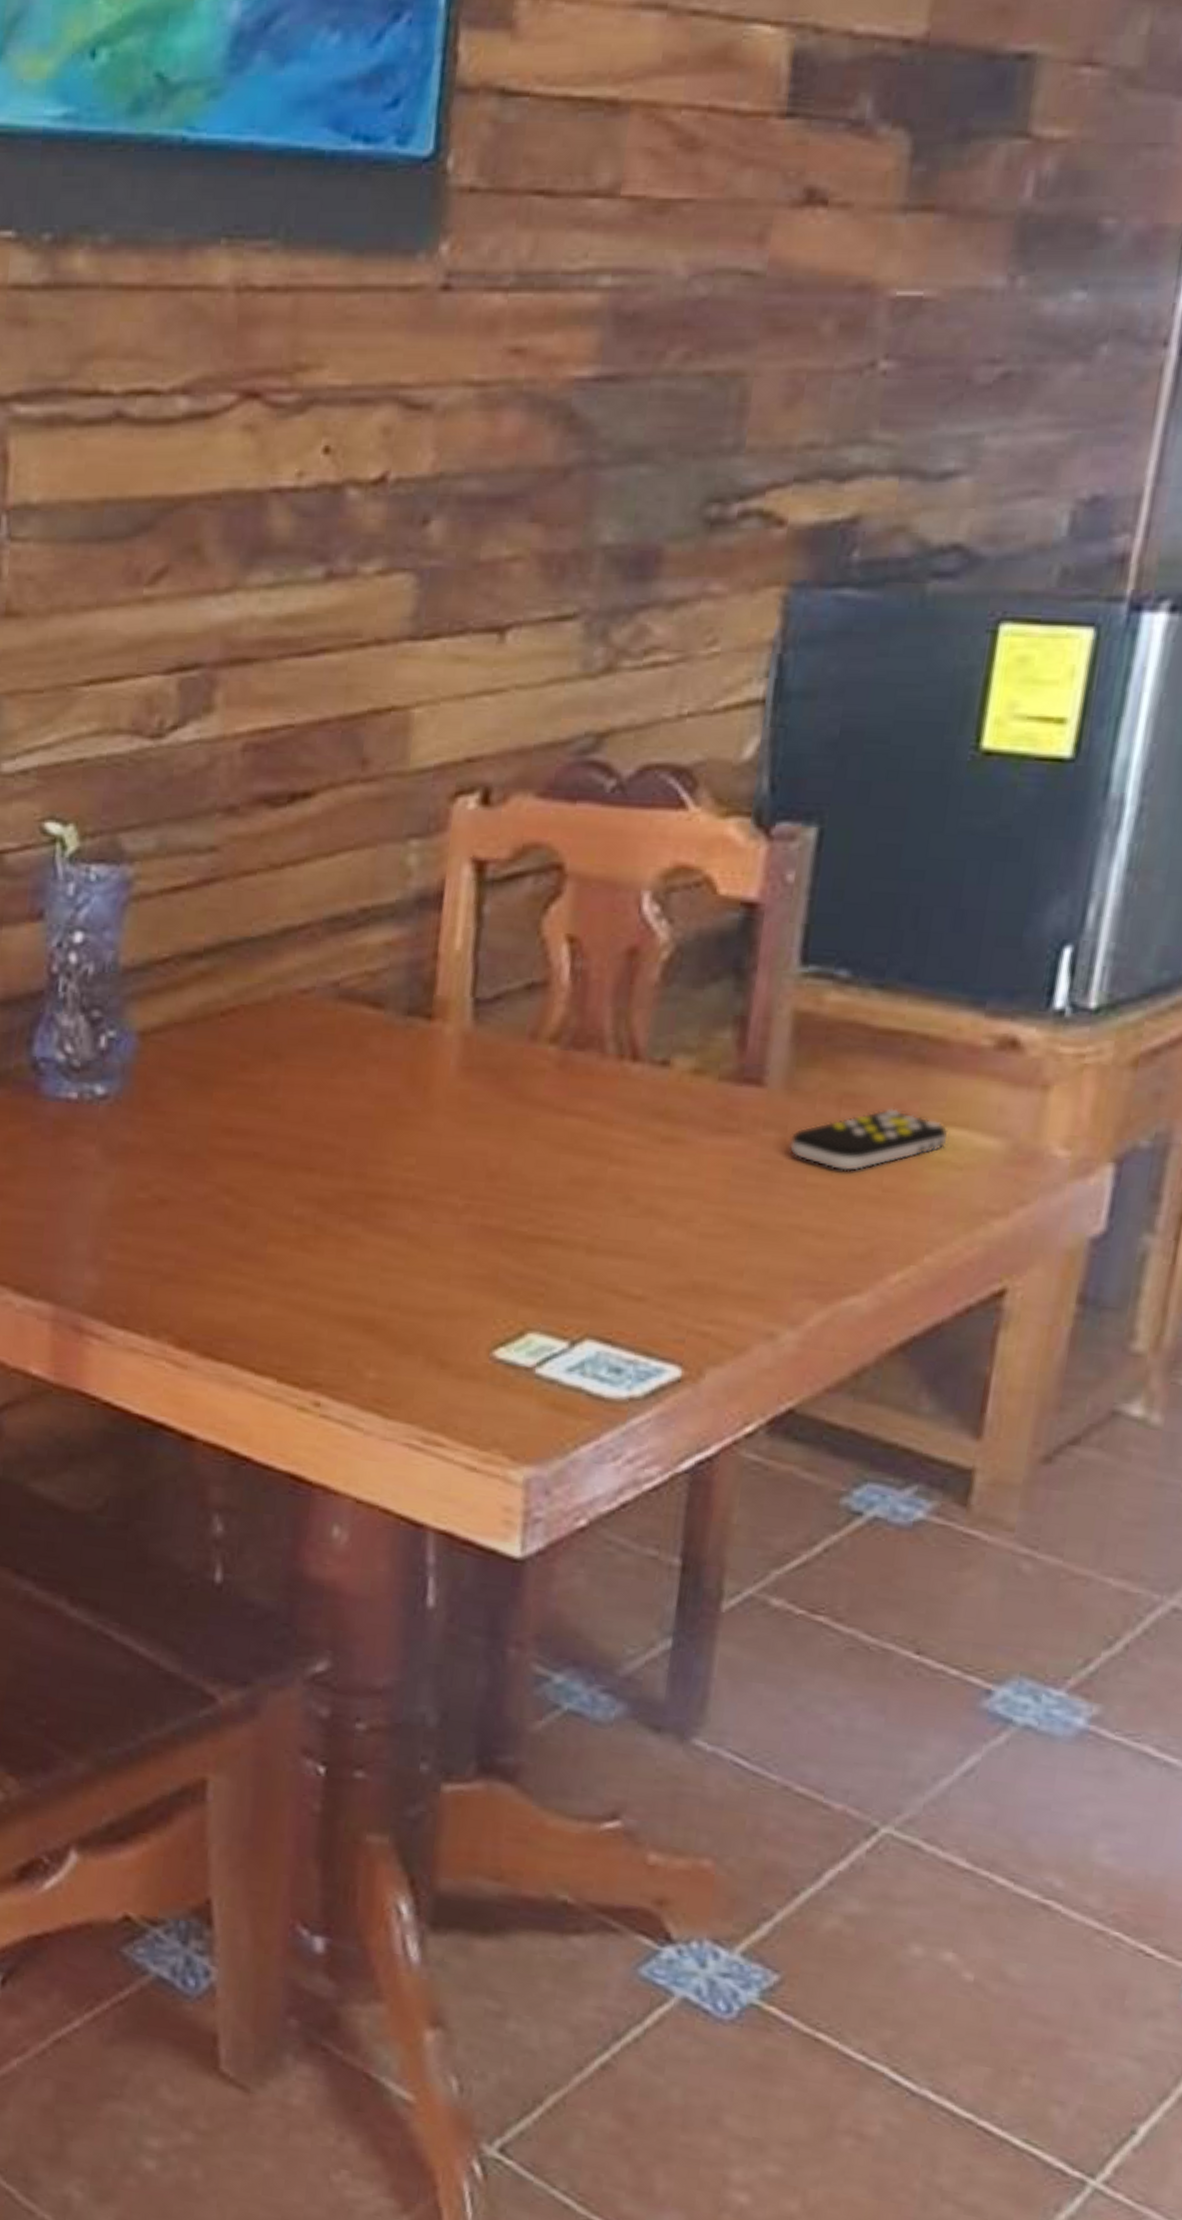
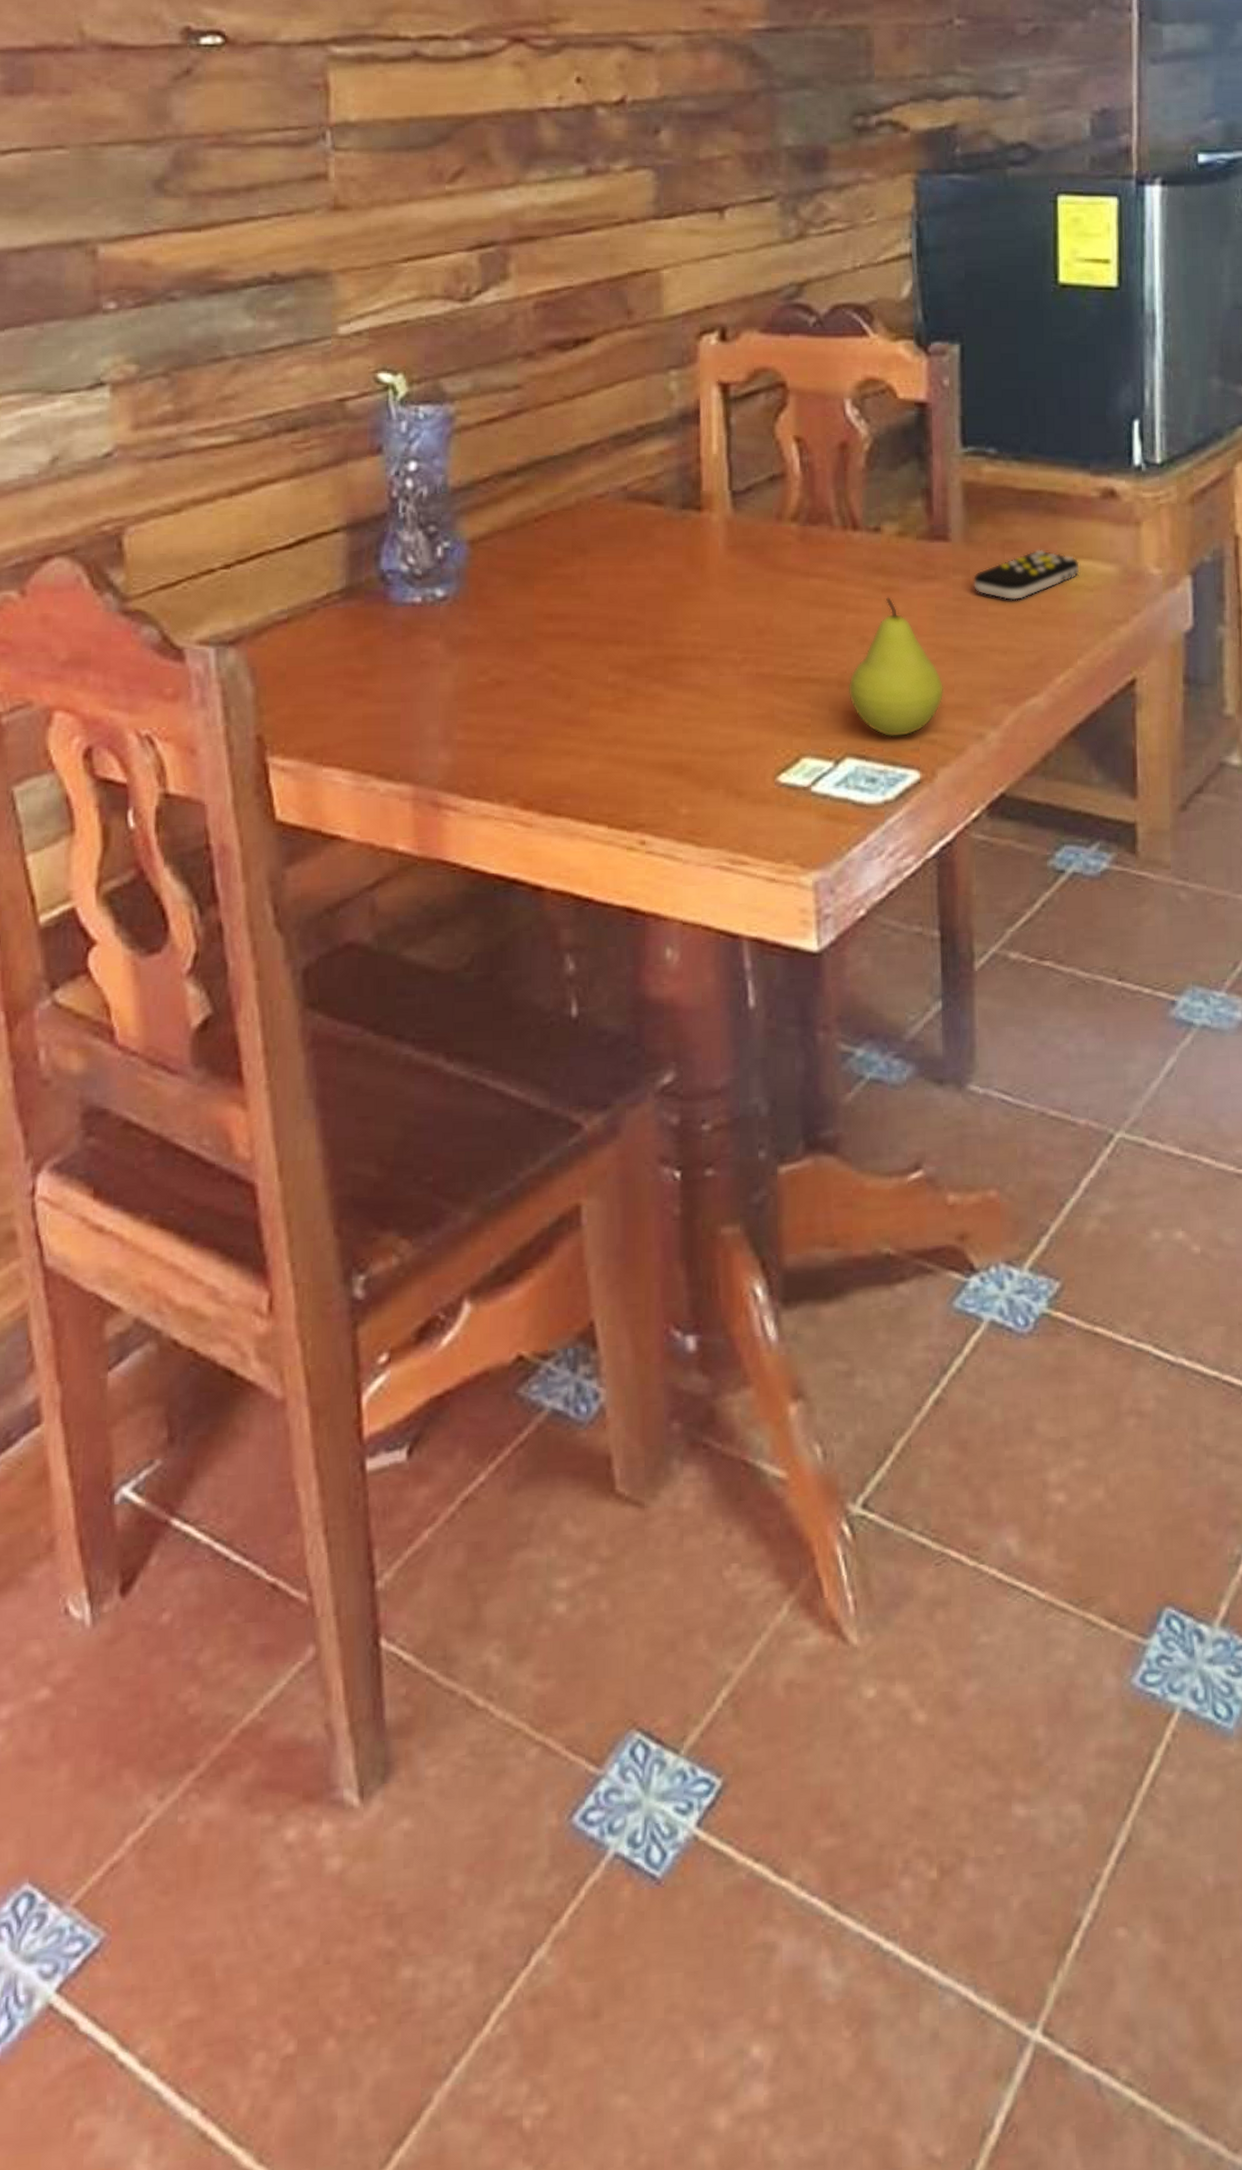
fruit: none [598,1148,730,1324] -> present [848,596,944,737]

